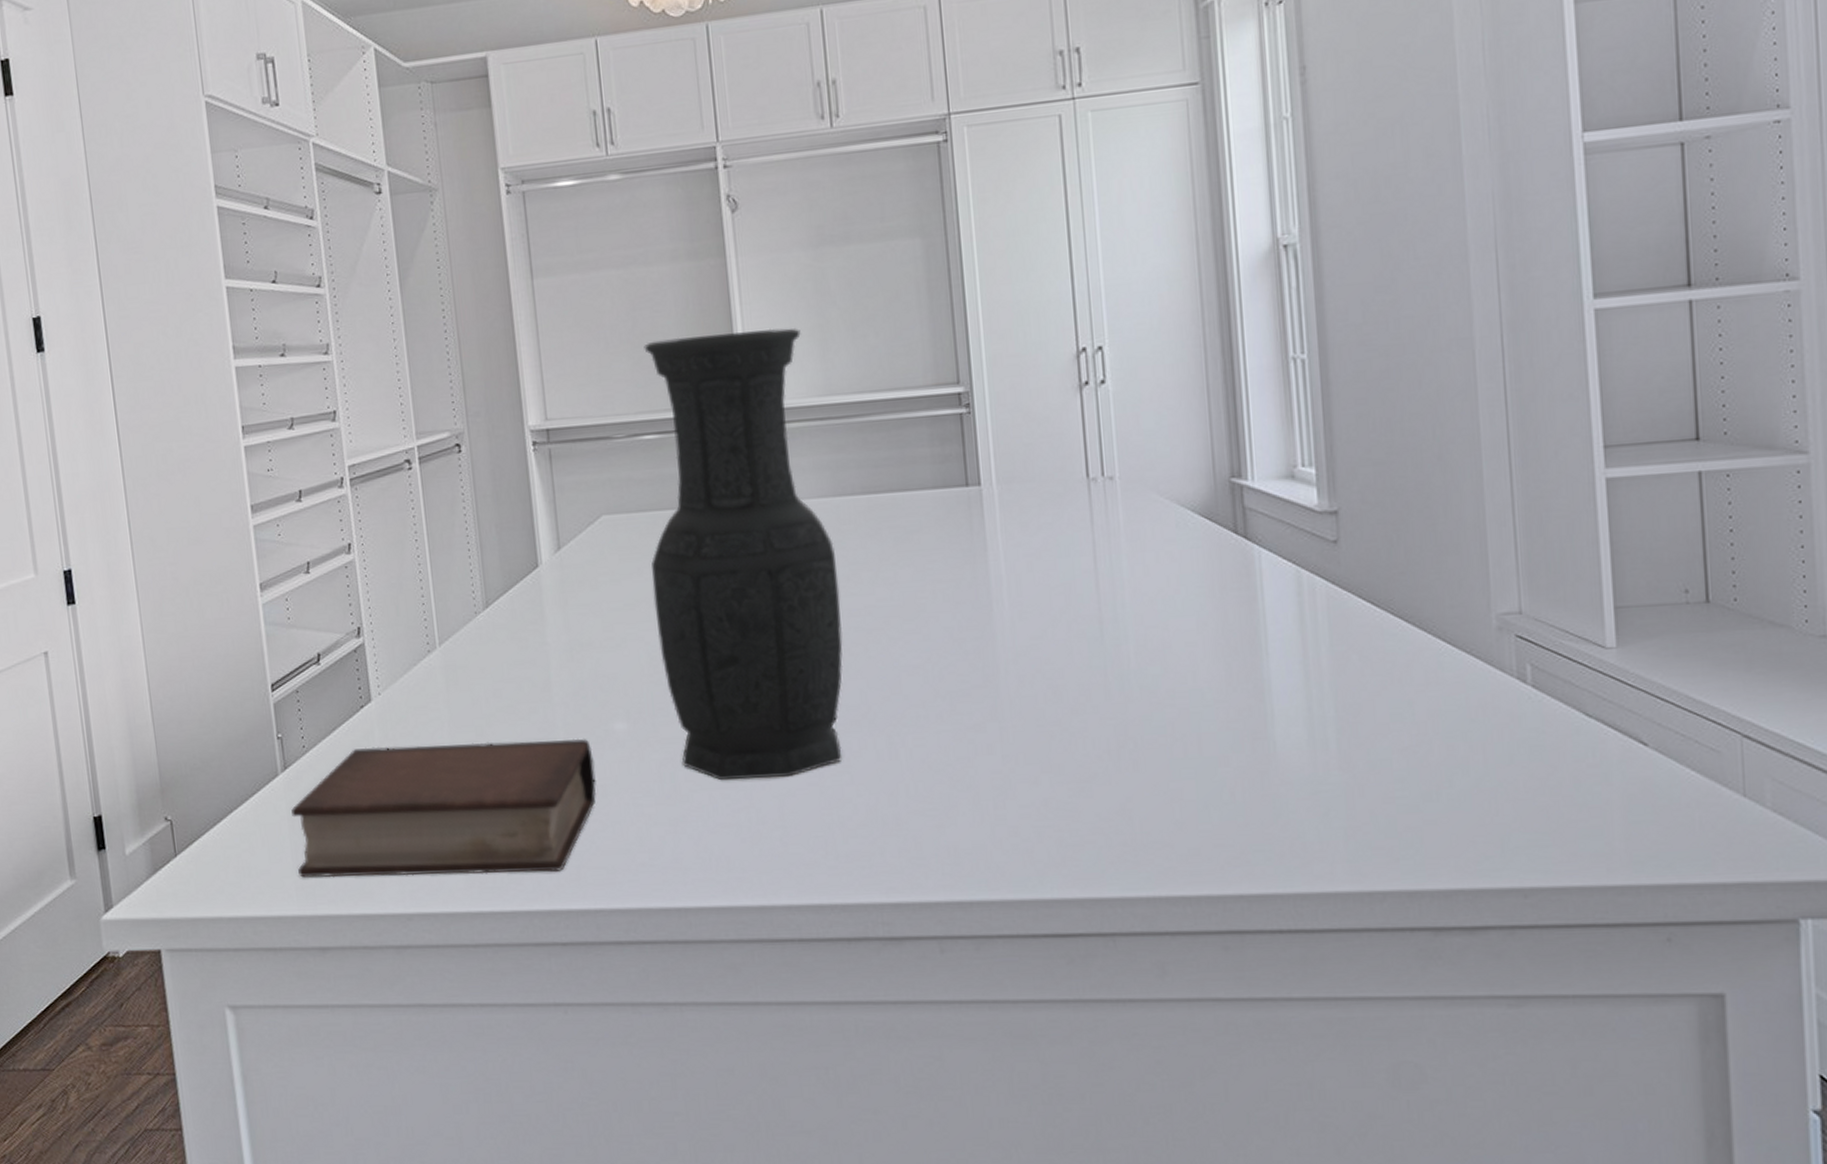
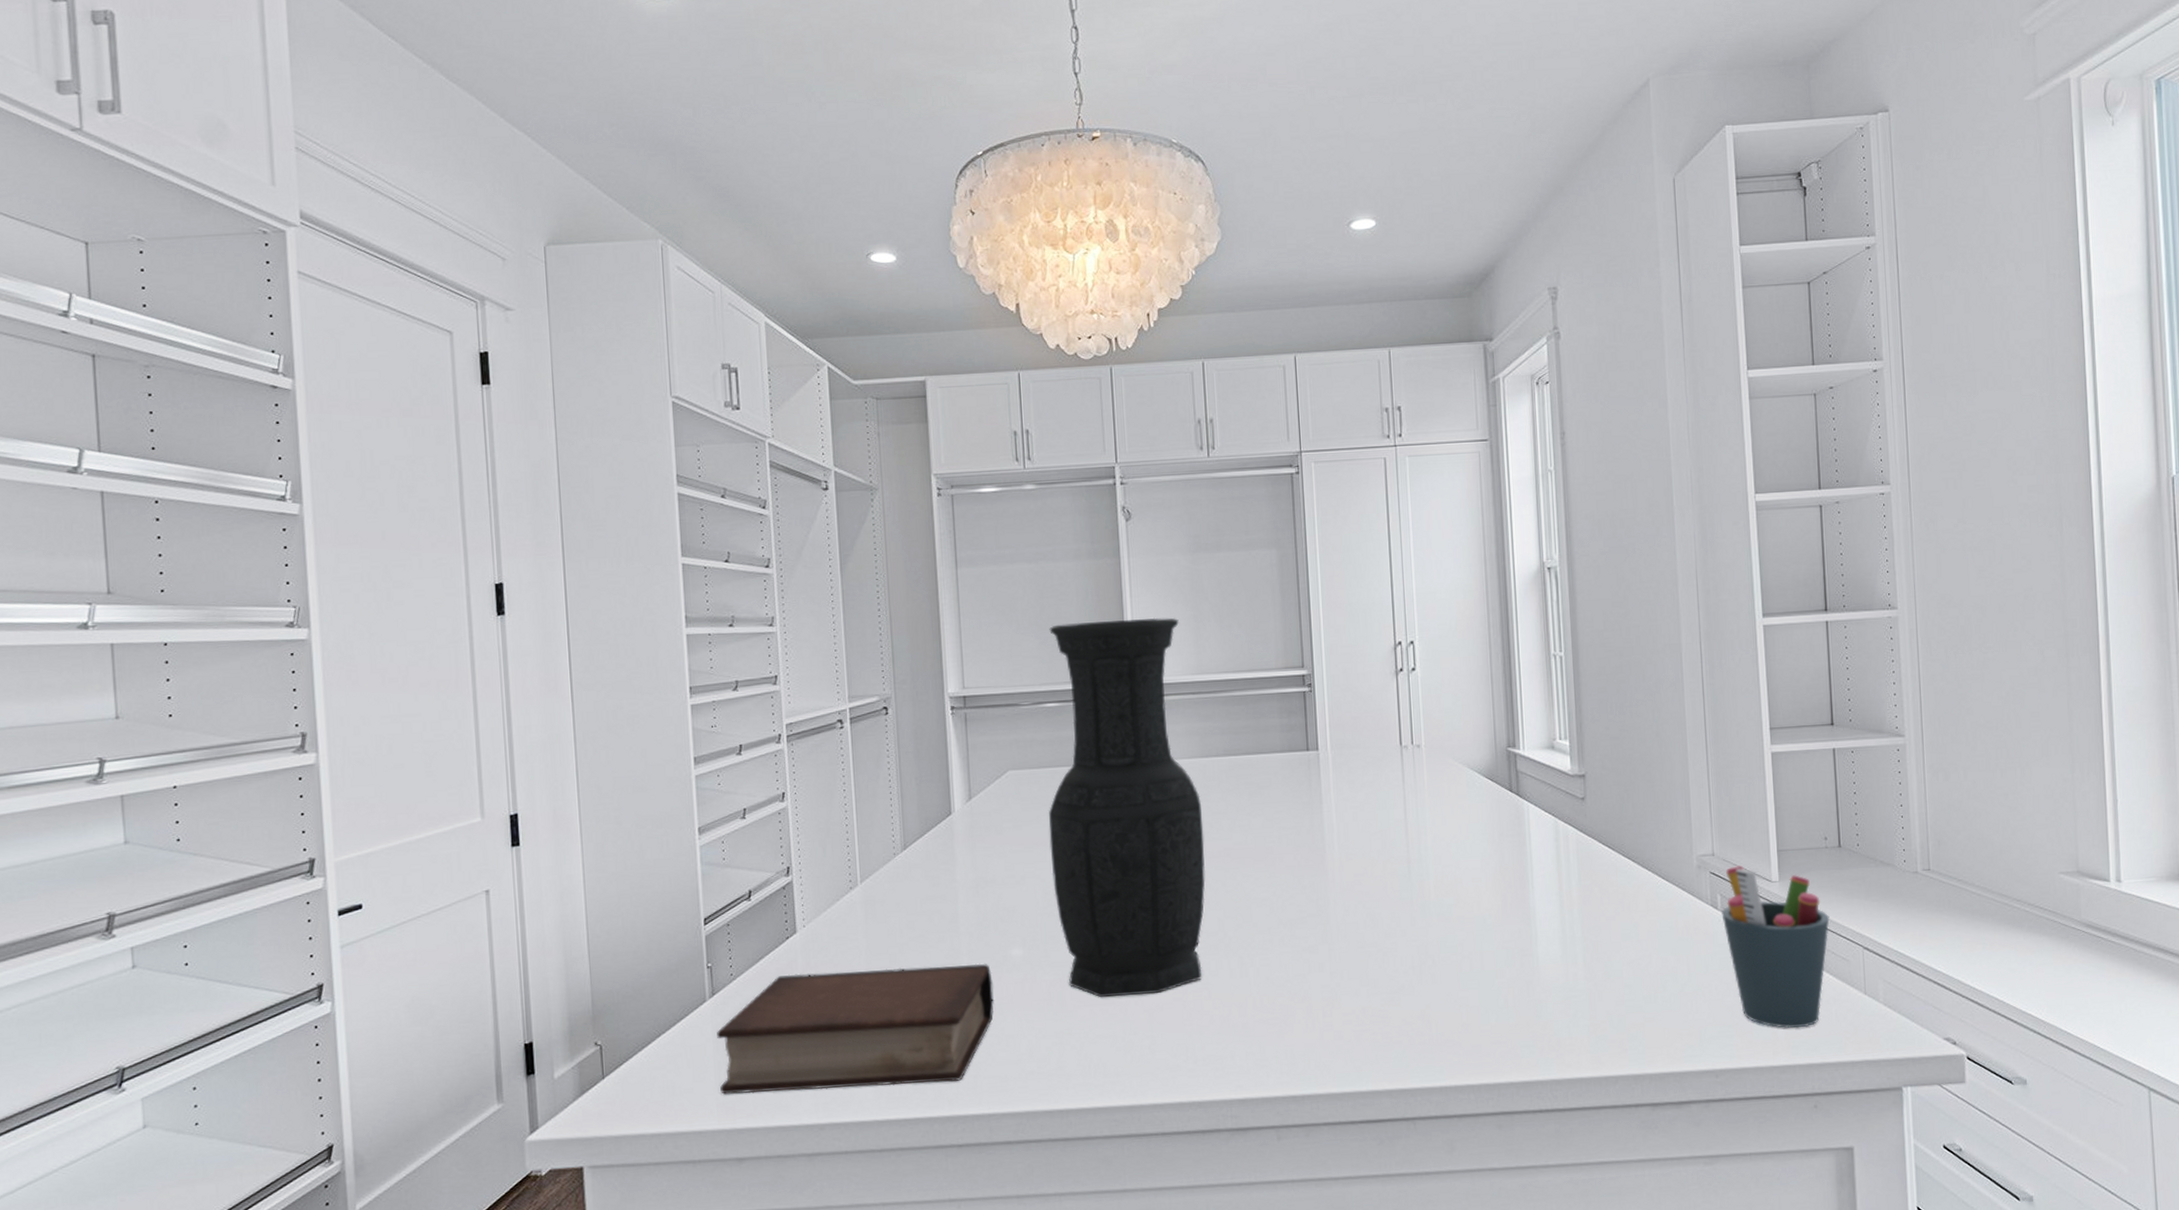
pen holder: none [1532,626,1692,838] -> present [1721,865,1830,1028]

